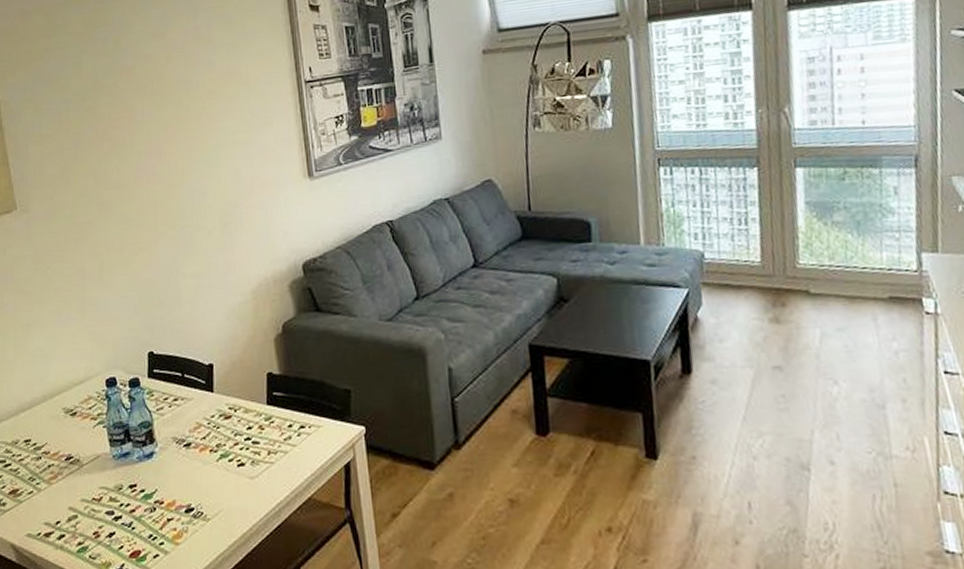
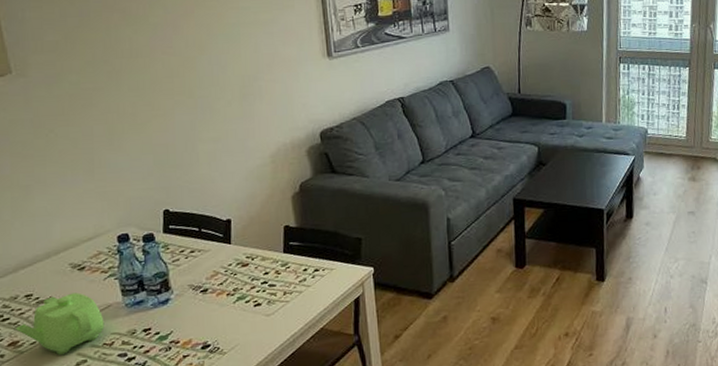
teapot: none [17,440,94,507] -> present [16,292,105,355]

